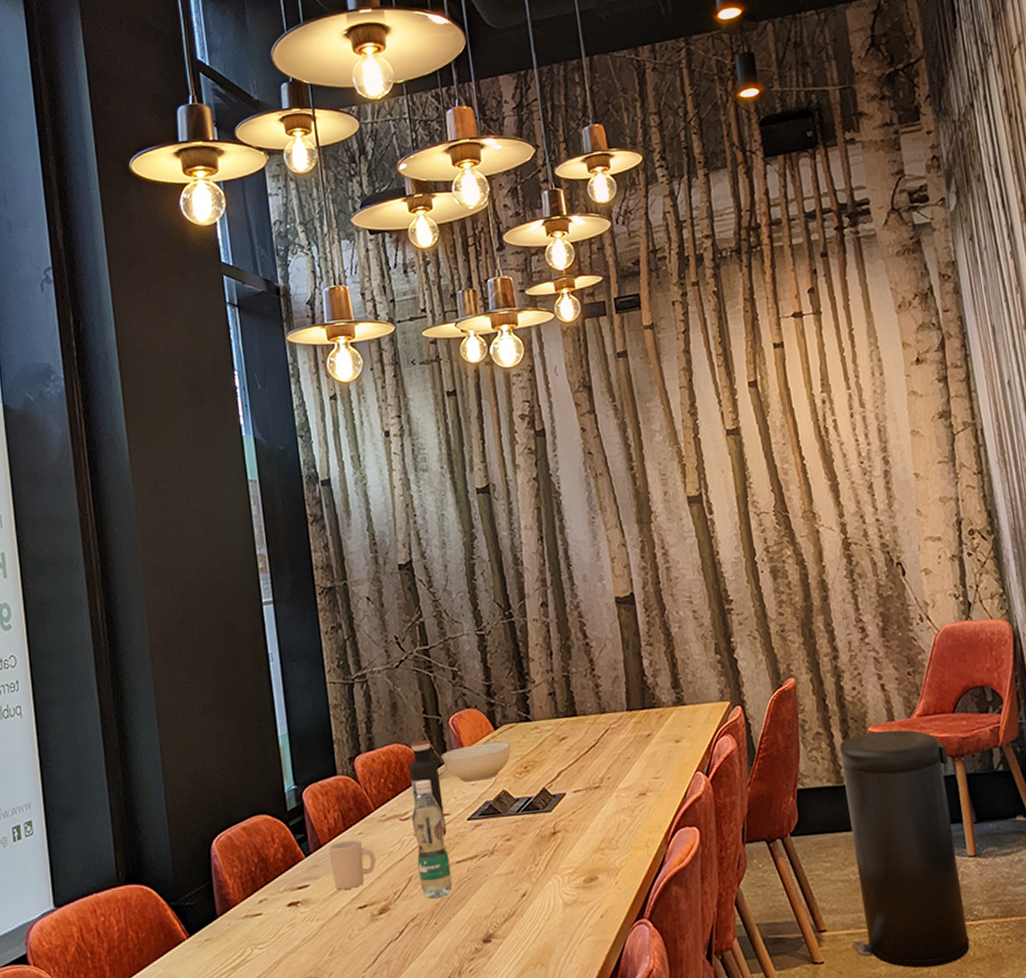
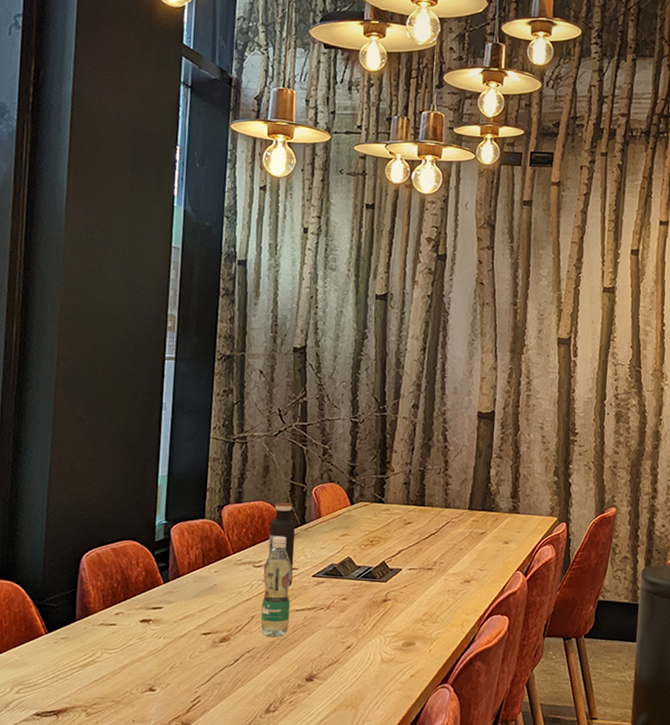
mug: present [328,839,376,890] -> none [185,575,226,617]
bowl: present [440,742,511,782] -> none [299,514,363,546]

